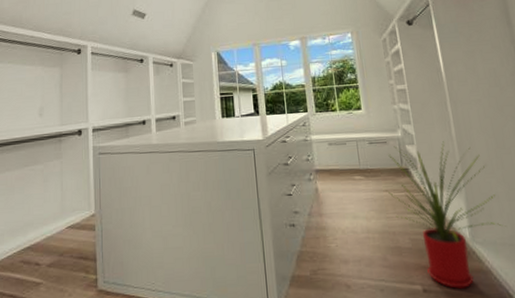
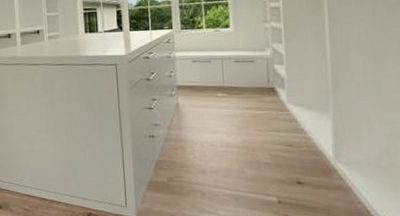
house plant: present [386,141,506,289] -> none [248,61,374,202]

